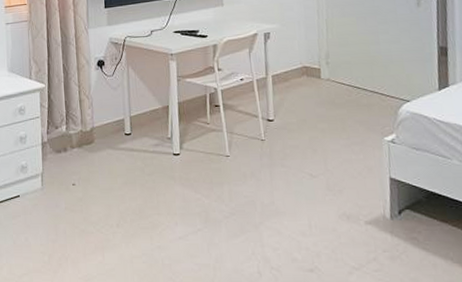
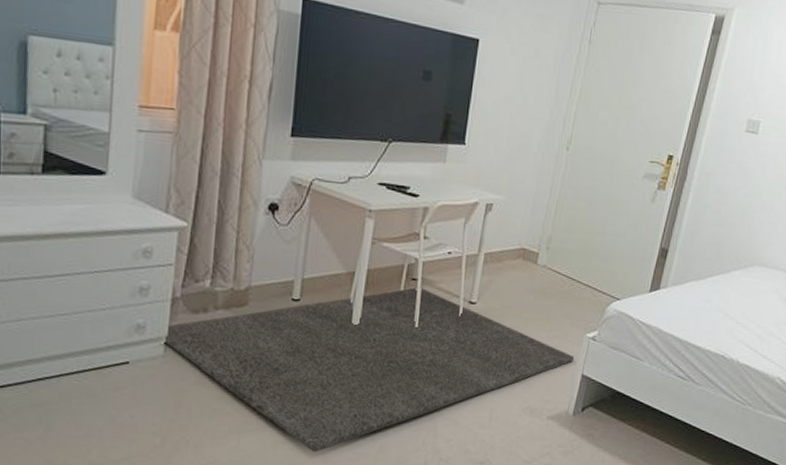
rug: none [39,111,379,265] -> present [162,286,575,453]

